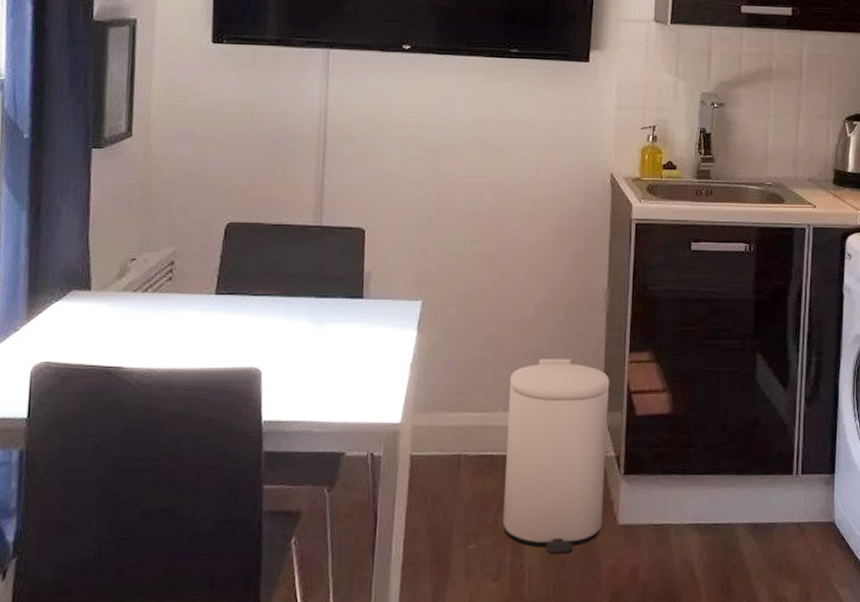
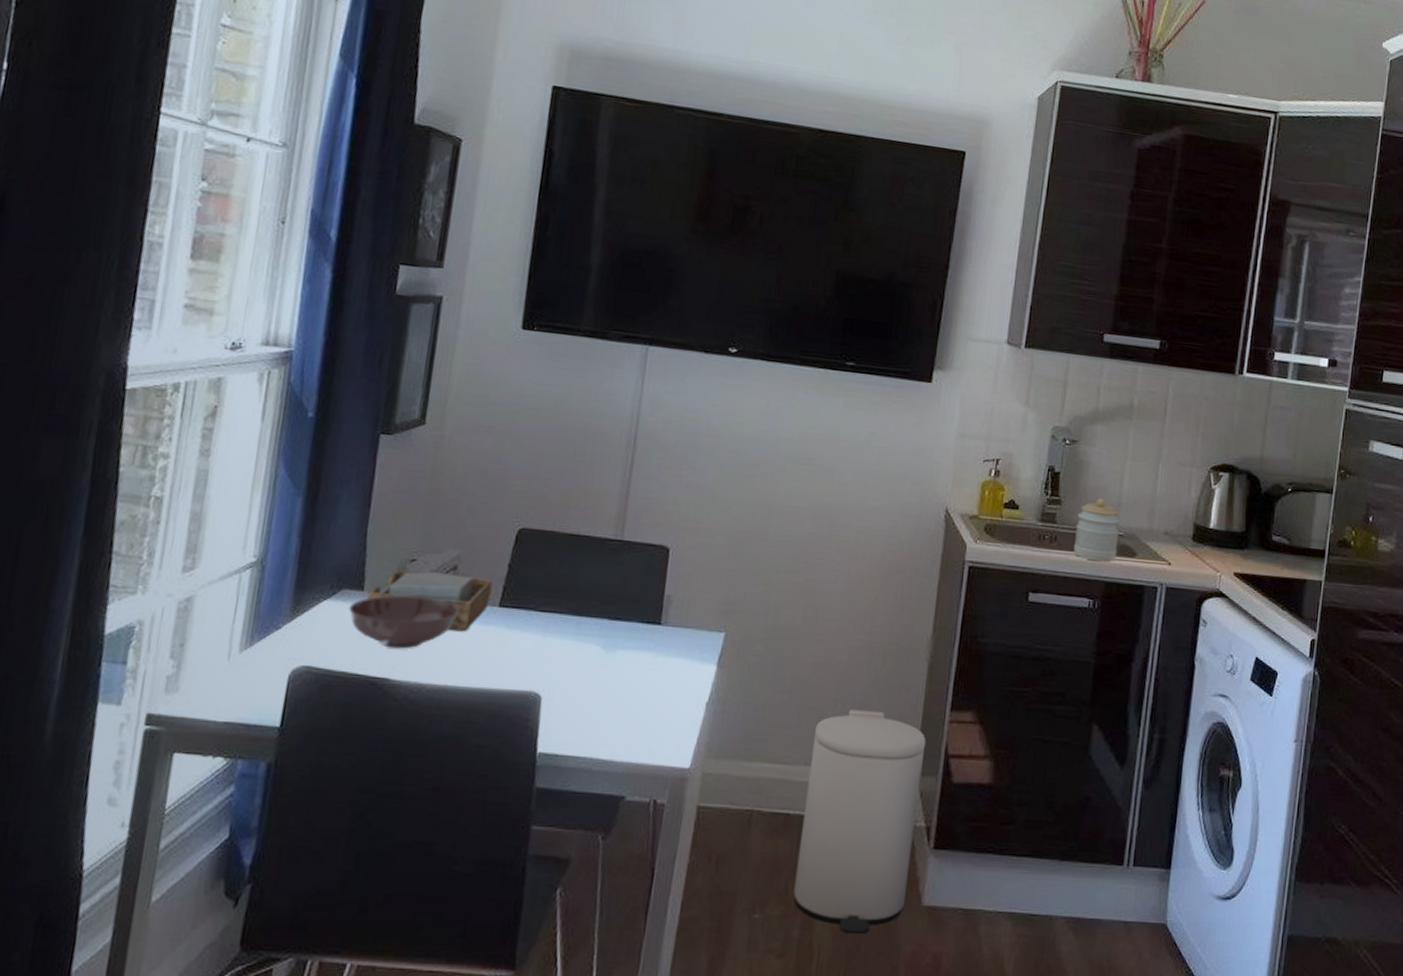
bowl: none [79,291,179,340] -> present [348,595,459,649]
napkin holder: none [95,269,208,320] -> present [367,570,493,632]
jar: none [727,154,769,210] -> present [1073,498,1122,562]

